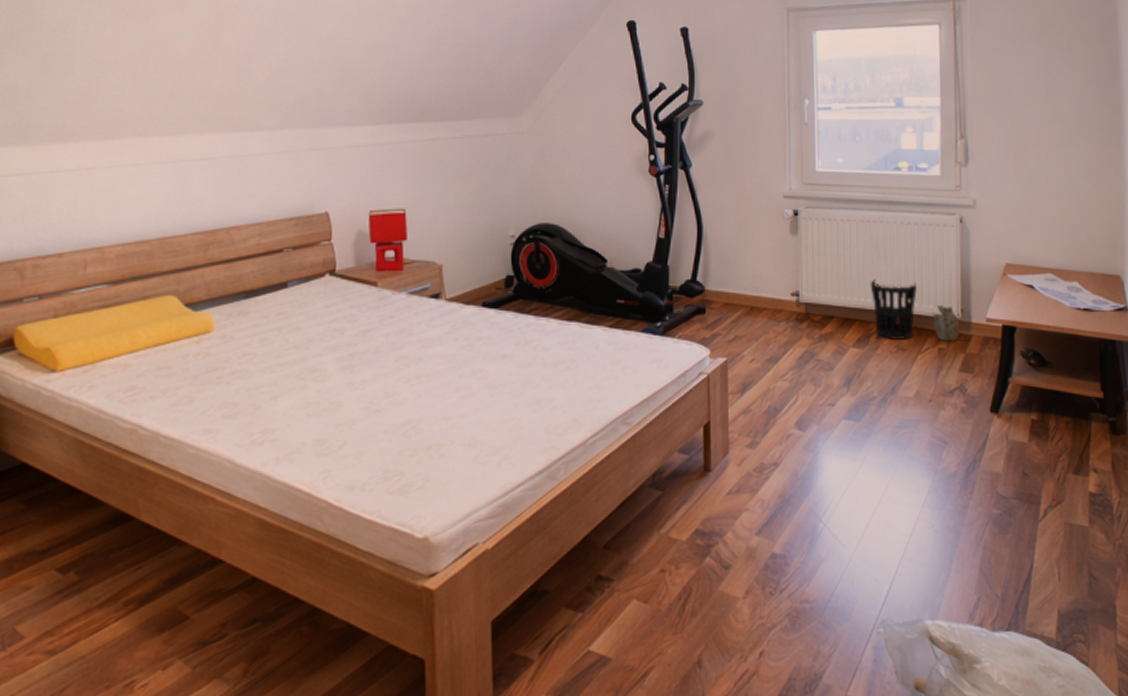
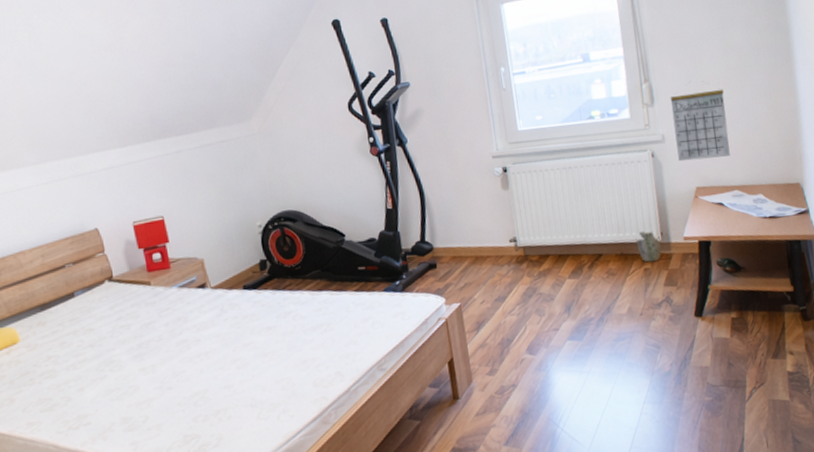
wastebasket: present [870,279,917,340] -> none [577,214,621,268]
calendar: none [986,146,1047,234] -> present [670,81,730,162]

